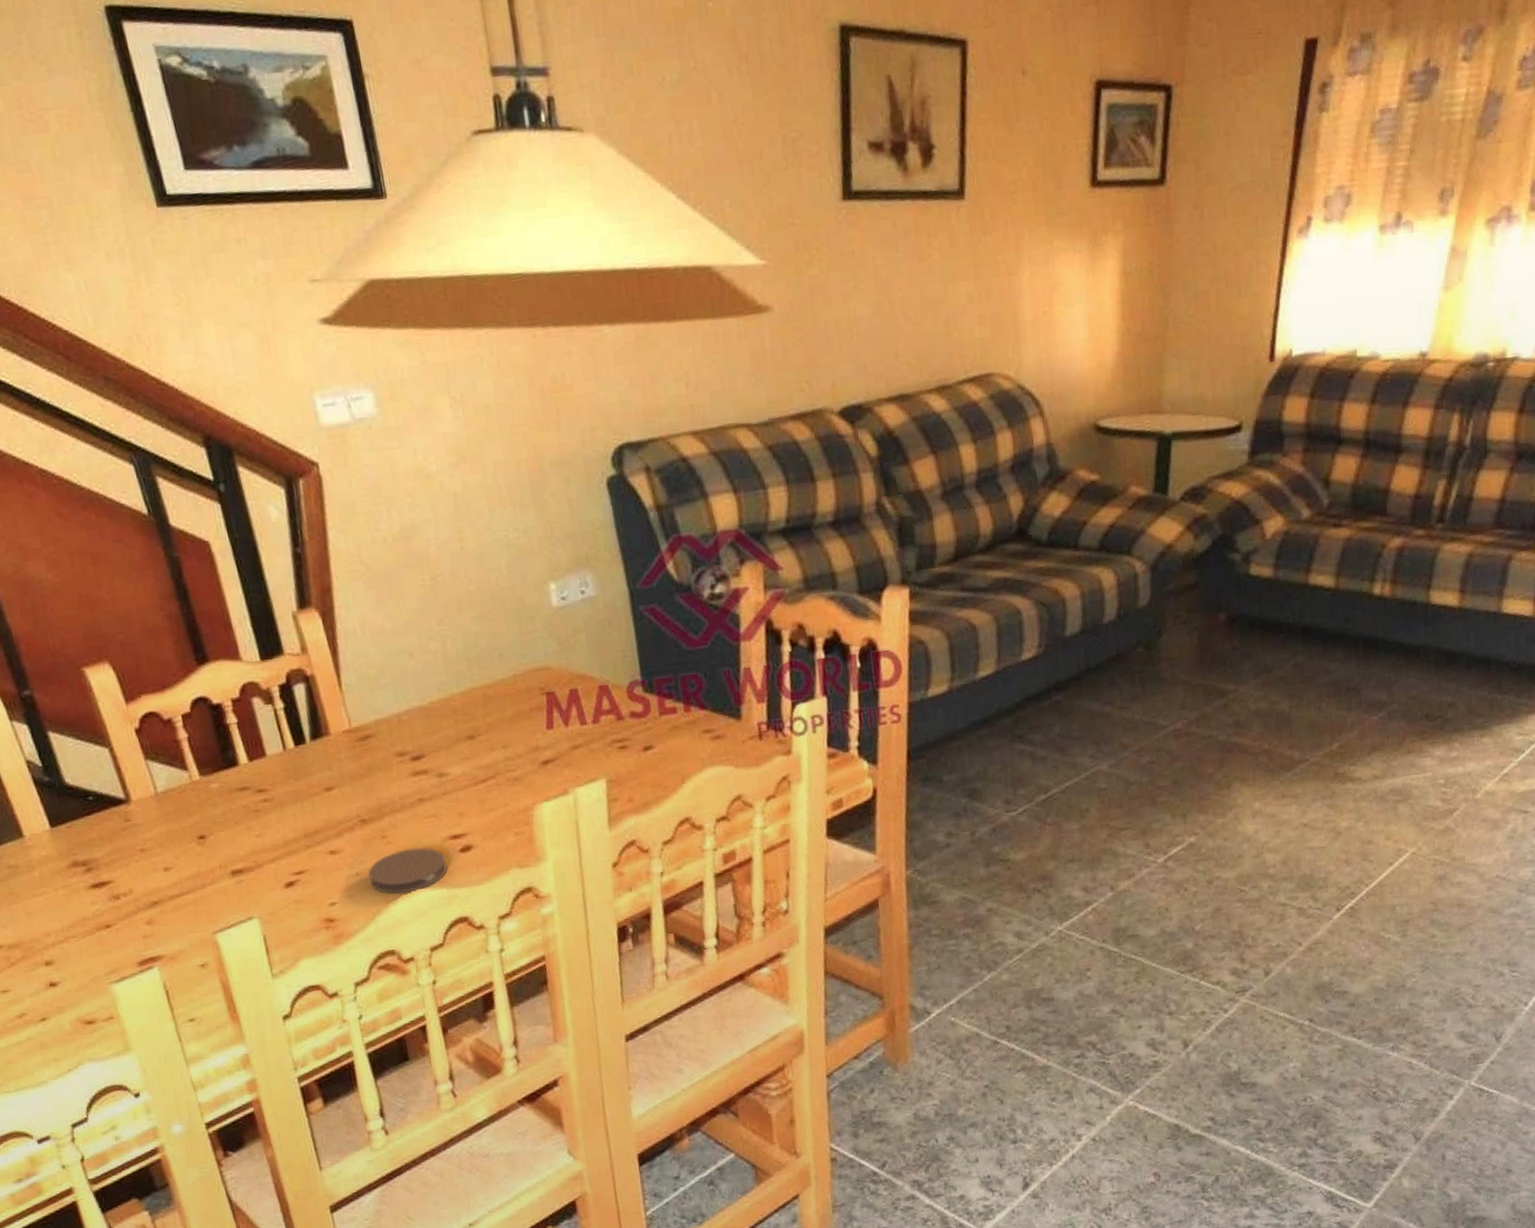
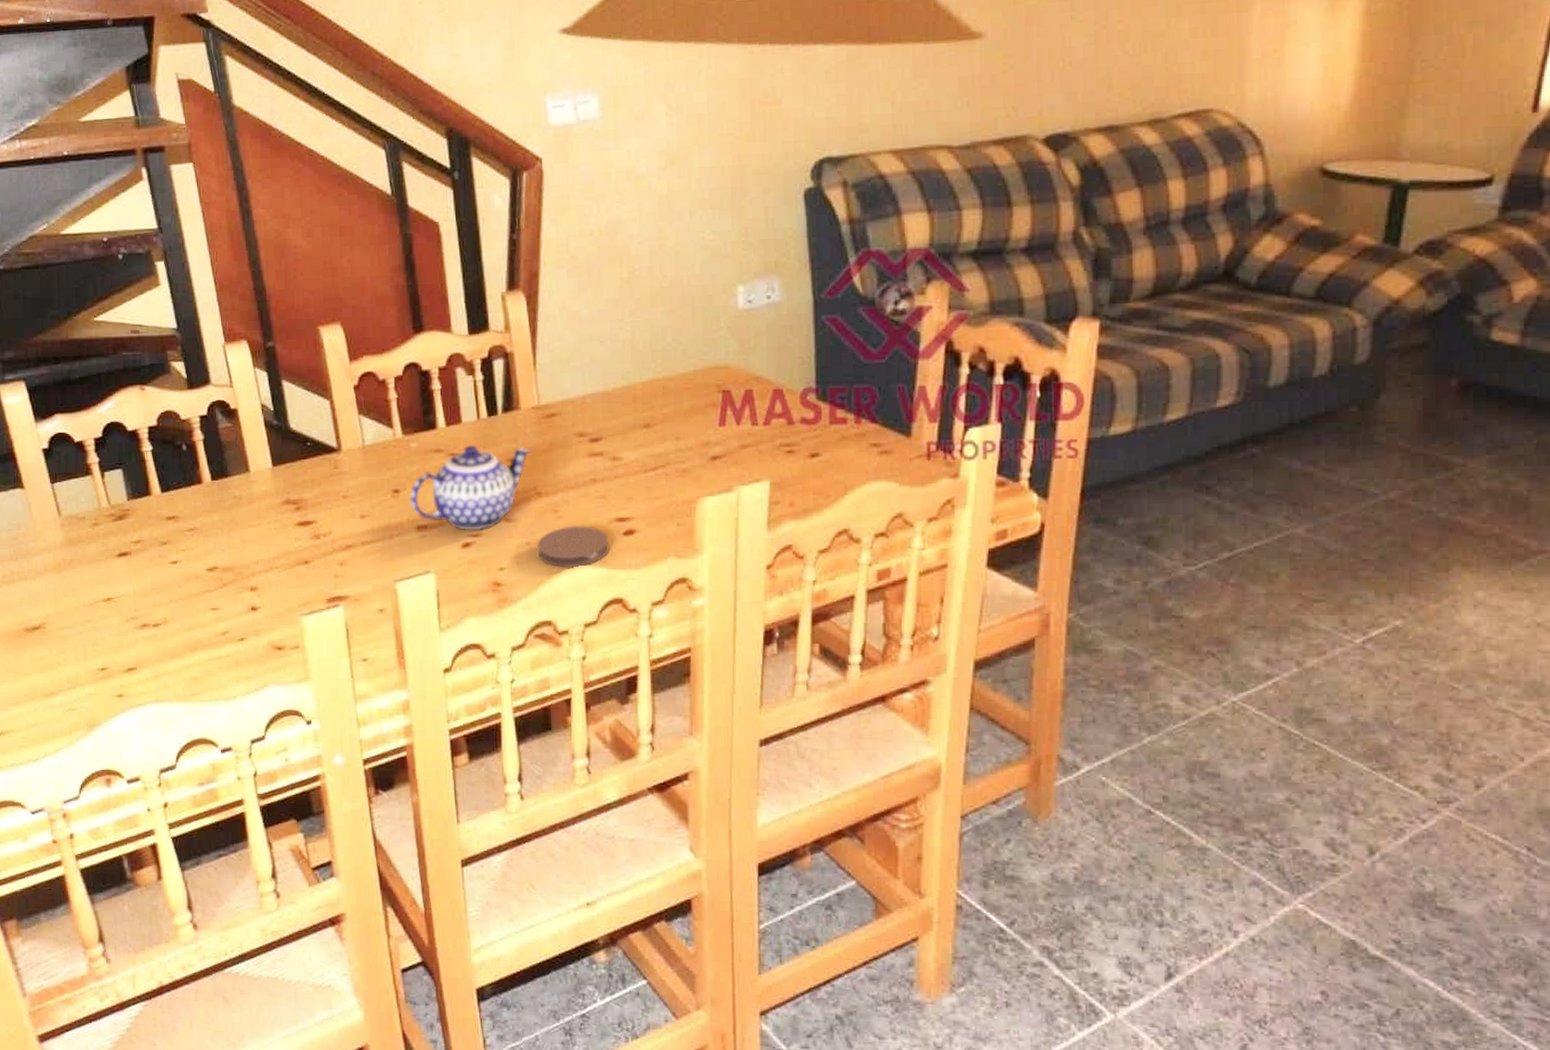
teapot: none [217,773,349,870] -> present [409,445,531,531]

